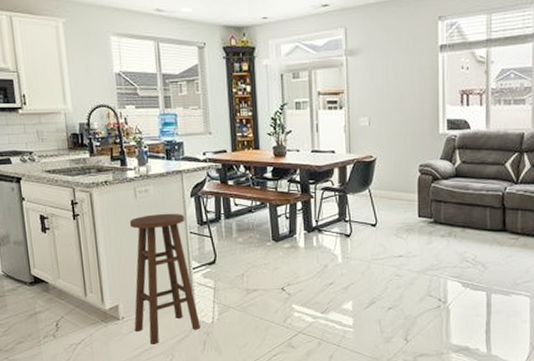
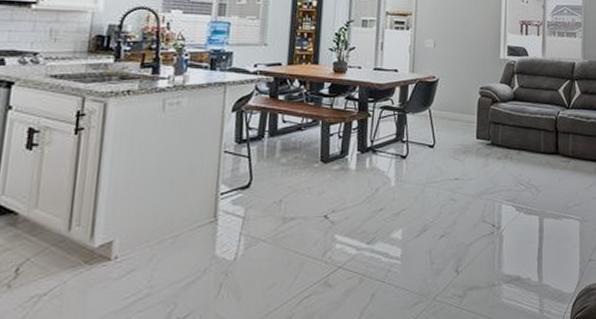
bar stool: present [129,213,200,344] -> none [128,129,220,291]

